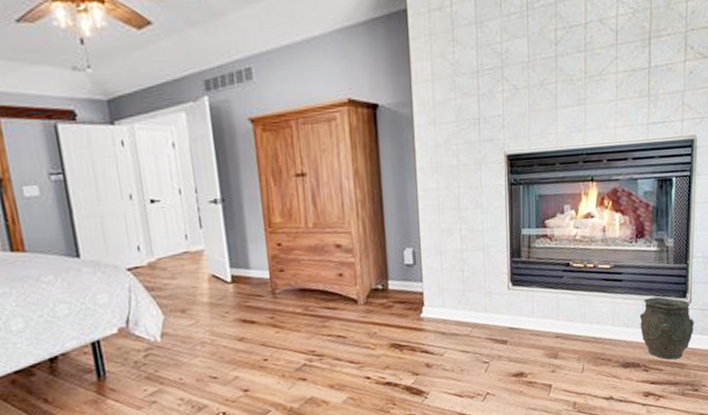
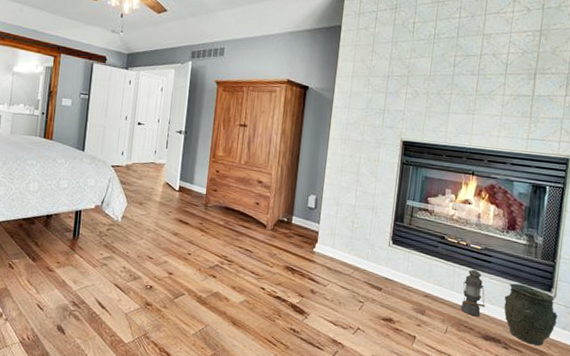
lantern: none [595,292,622,346] -> present [460,269,486,317]

